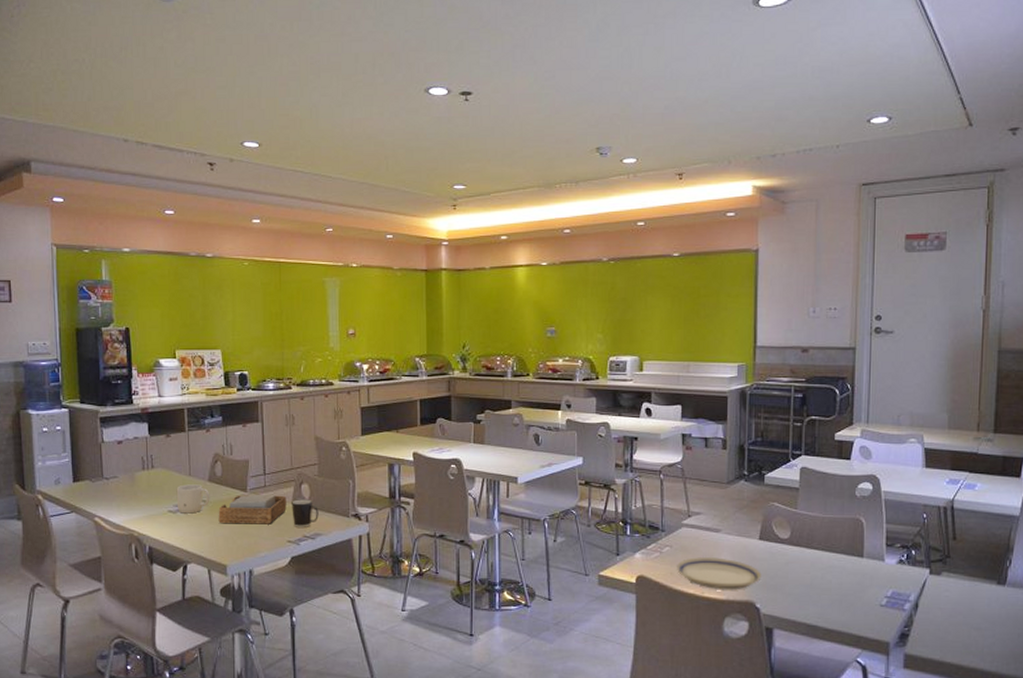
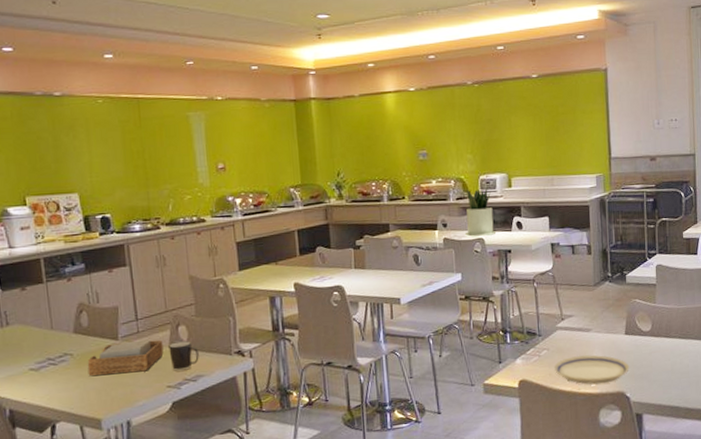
mug: present [176,484,210,514] -> none [37,337,77,370]
planter: none [589,370,623,421] -> present [464,187,497,237]

